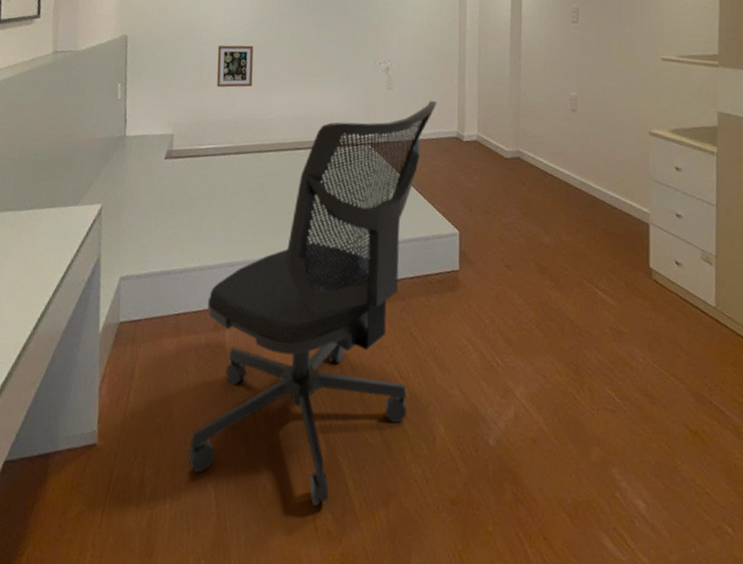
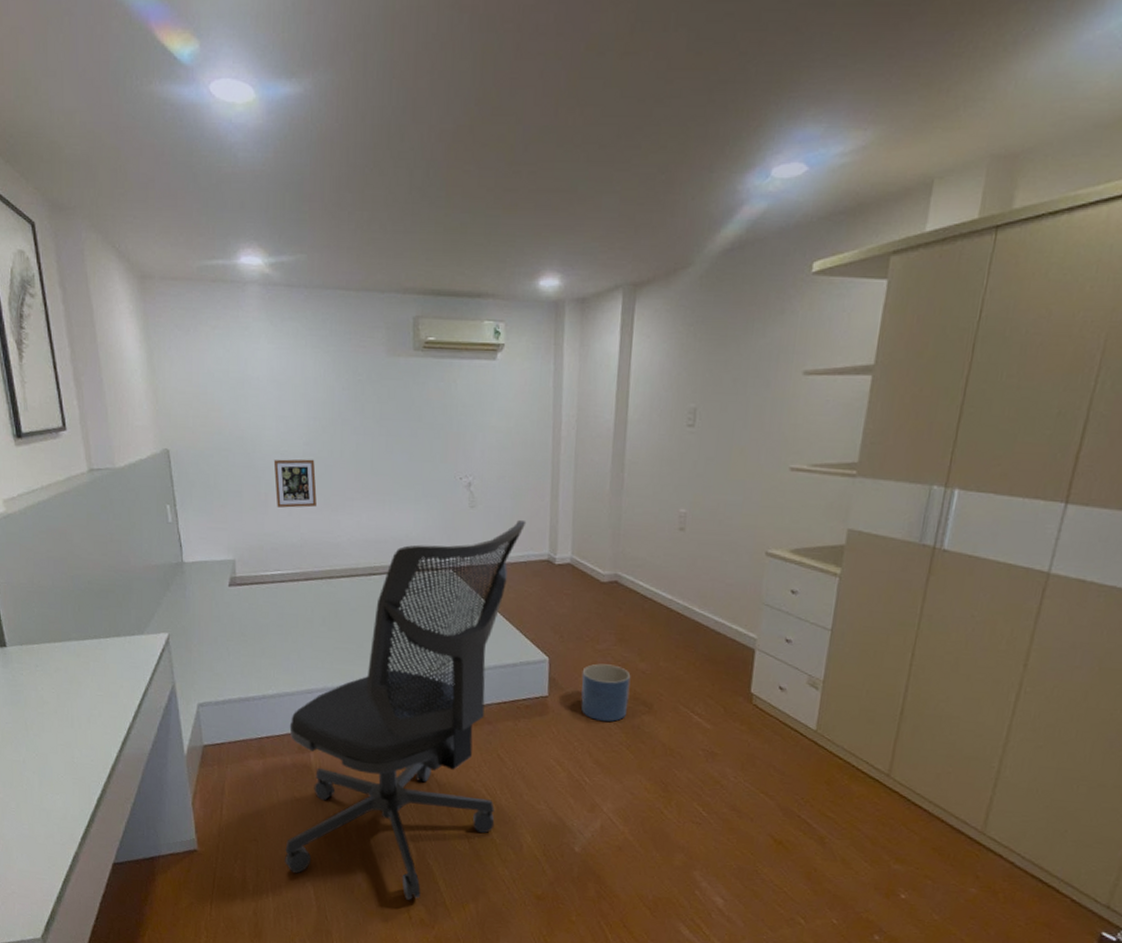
planter: none [490,237,537,297] -> present [581,663,631,722]

